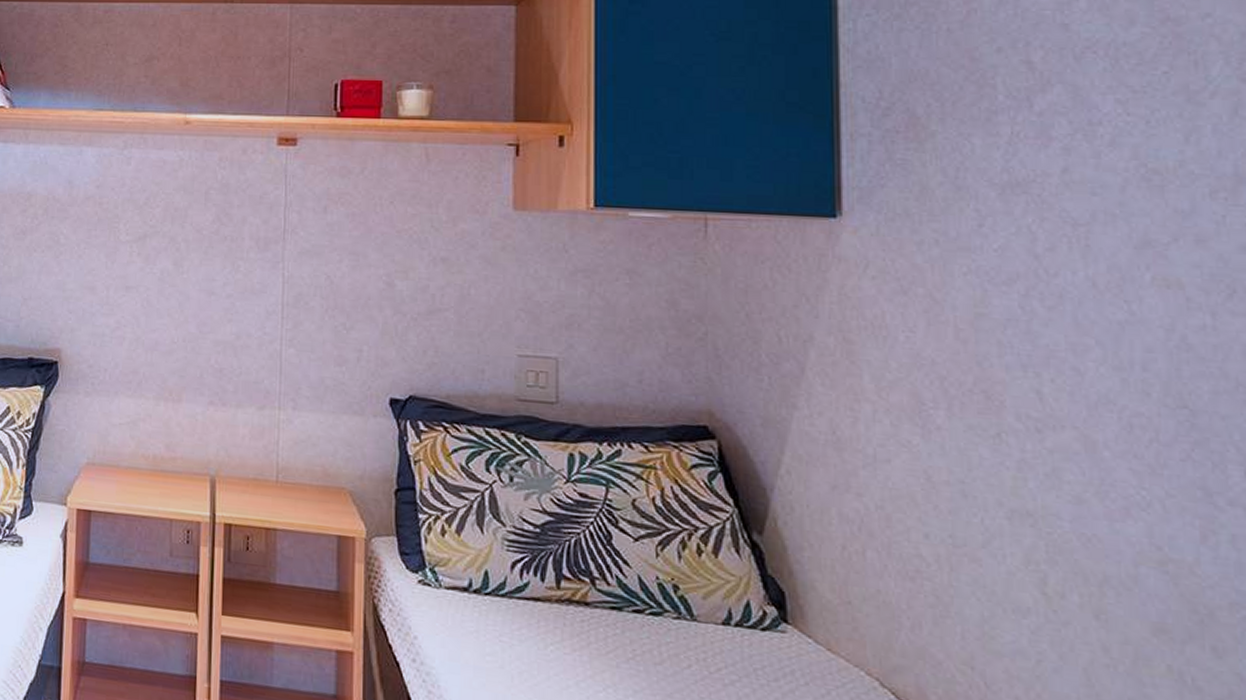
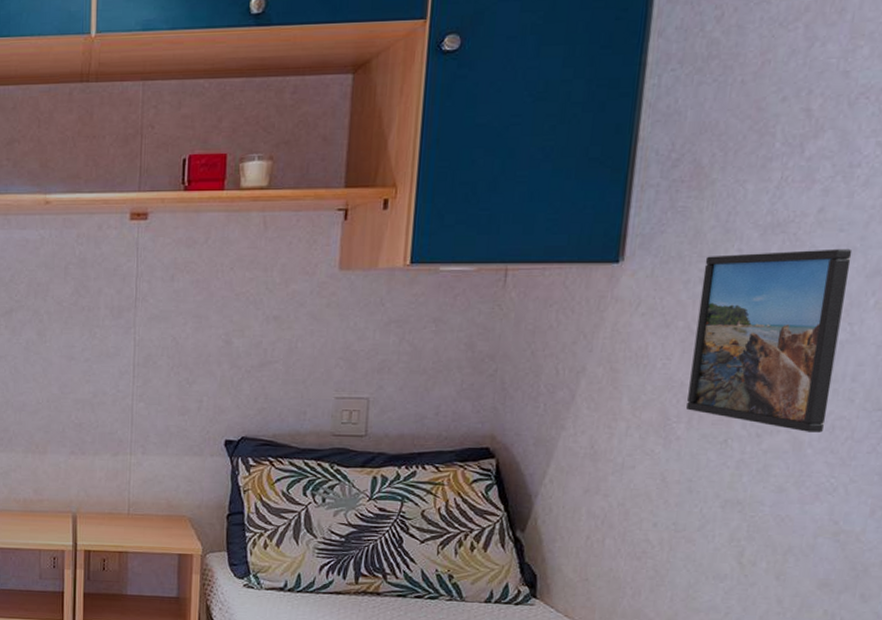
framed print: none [938,214,1120,431] -> present [686,248,853,433]

